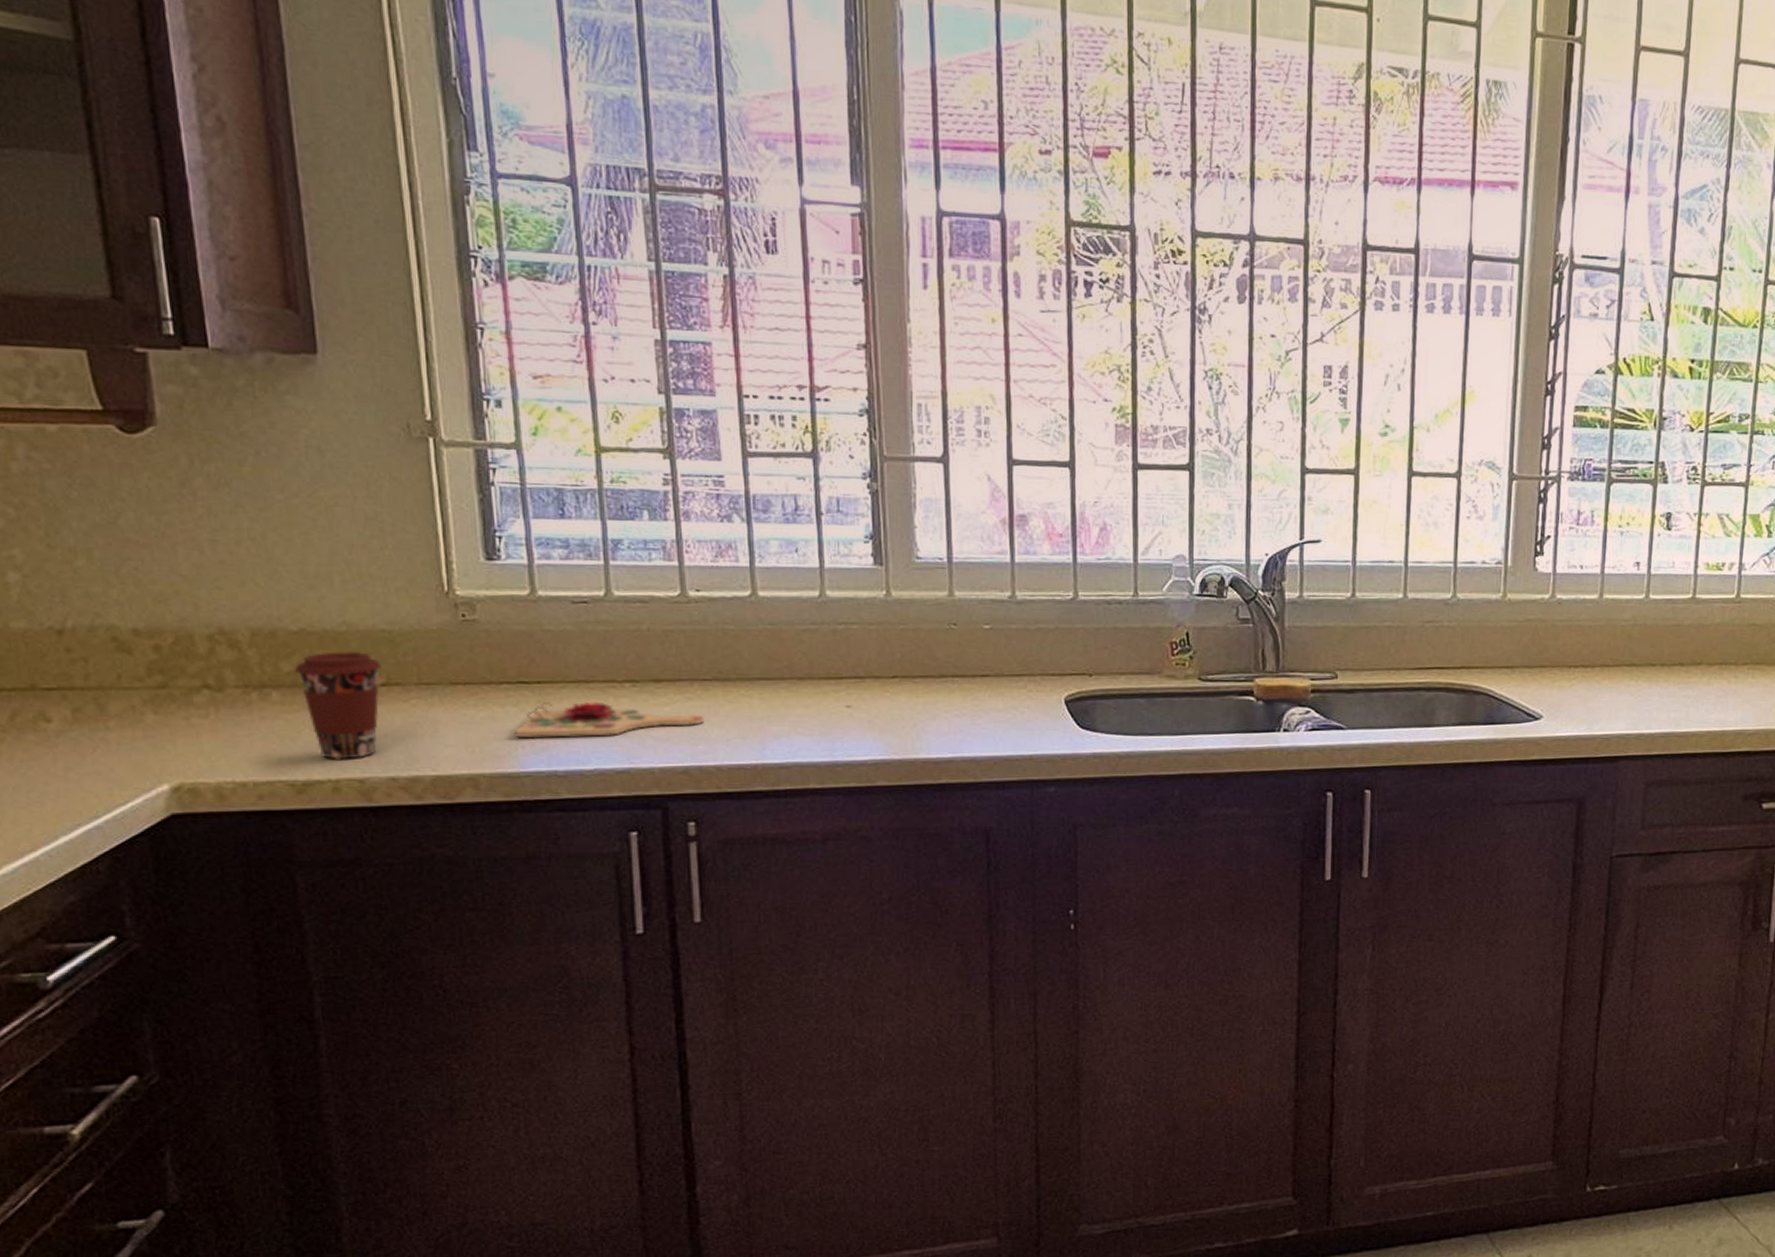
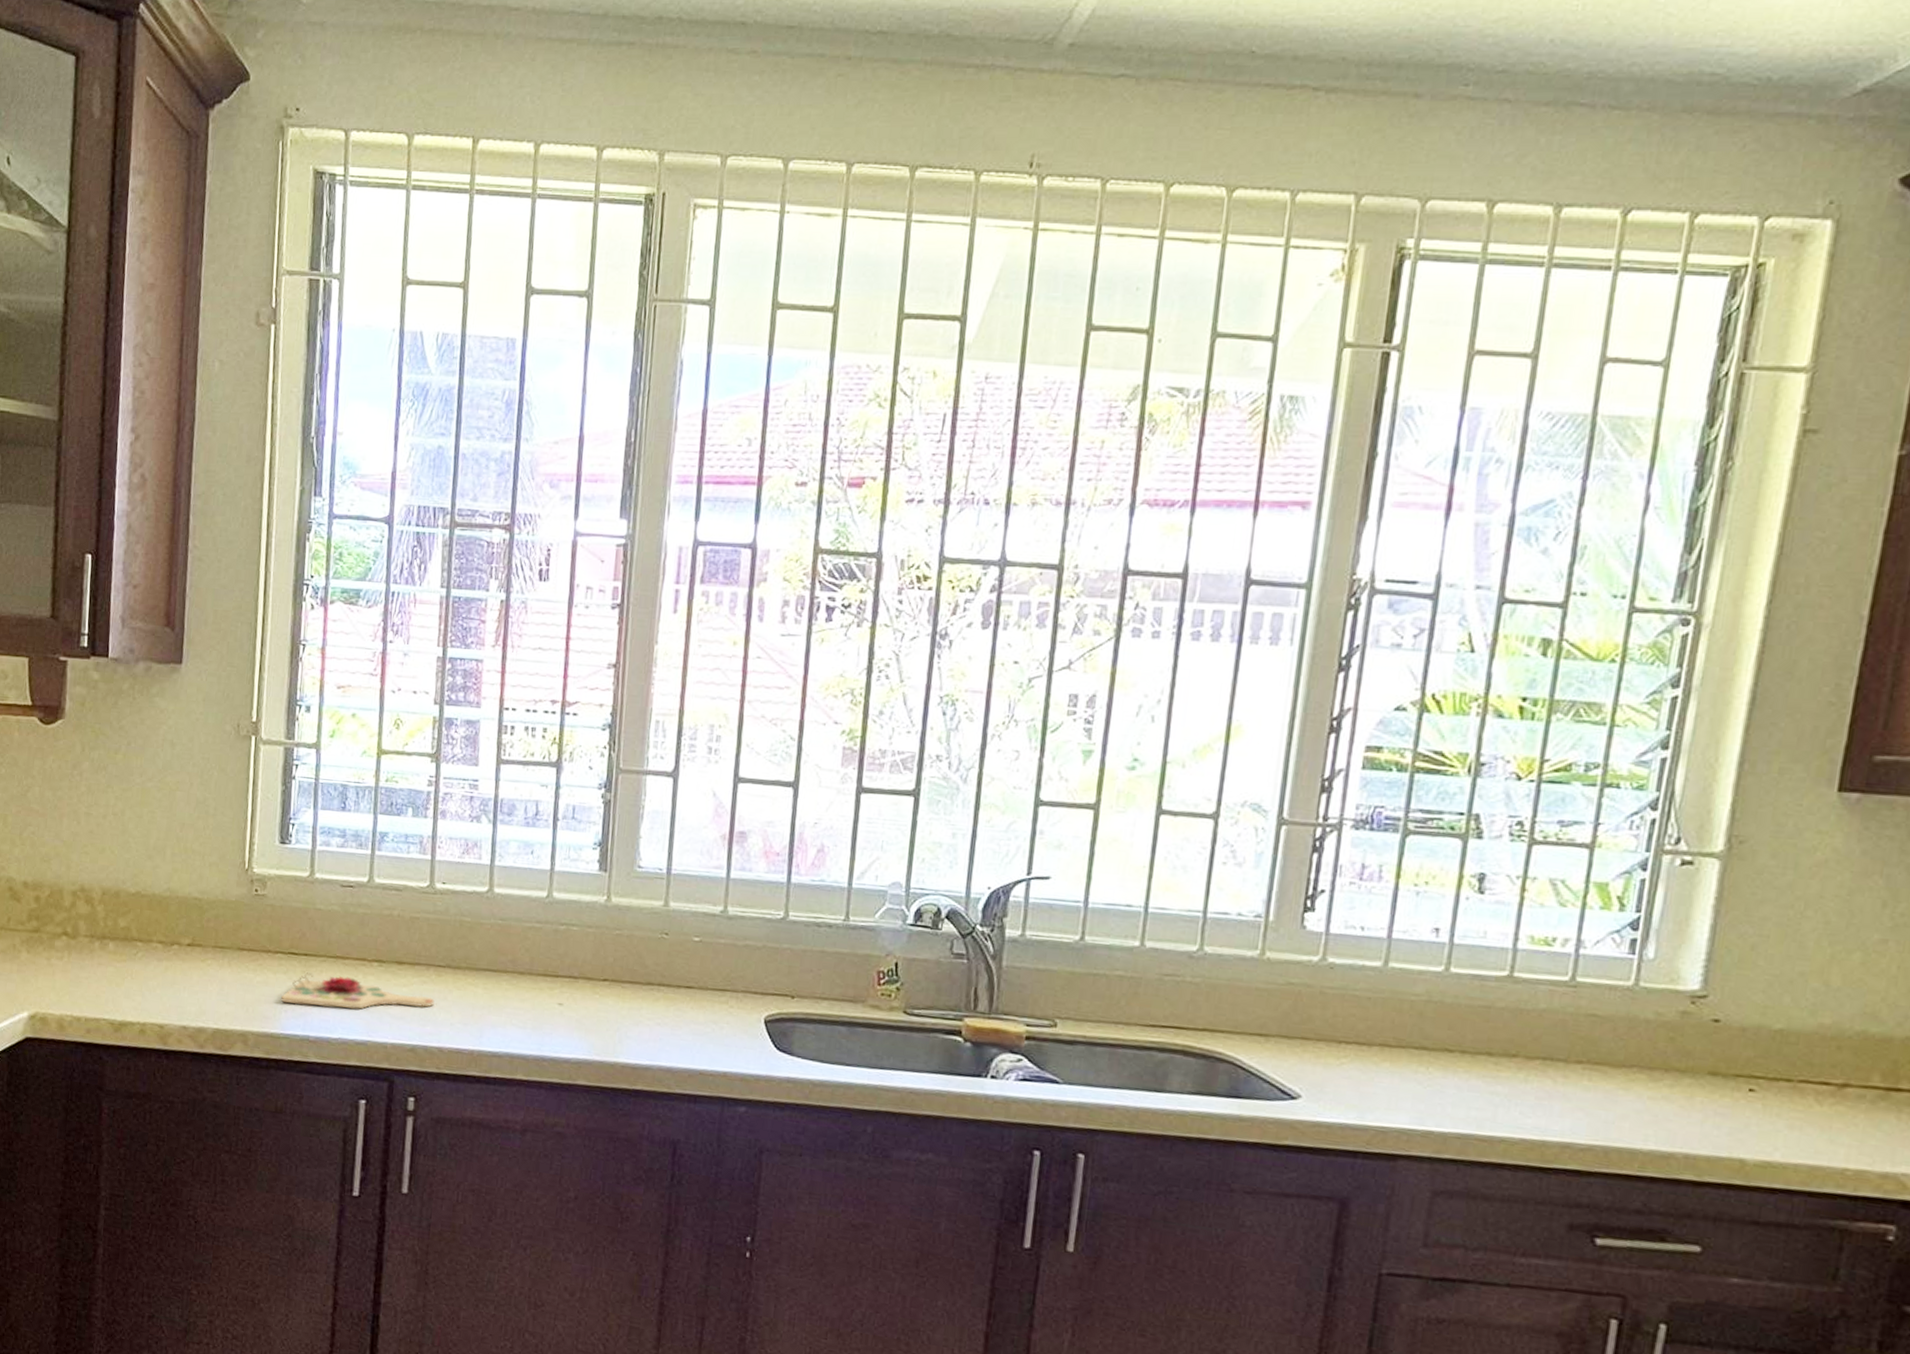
coffee cup: present [294,650,381,759] -> none [127,913,190,1006]

